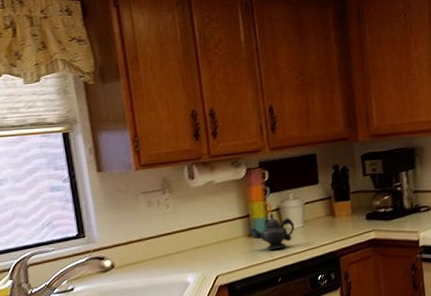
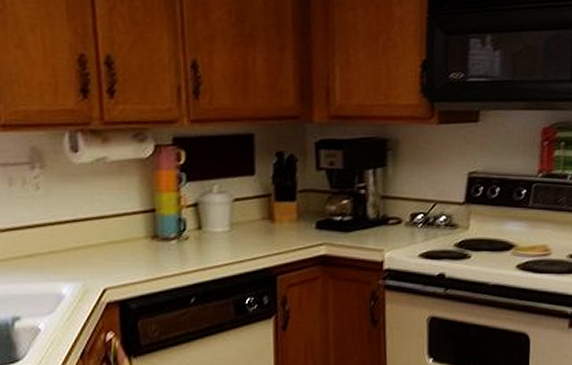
teapot: present [249,213,295,250] -> none [154,209,218,259]

